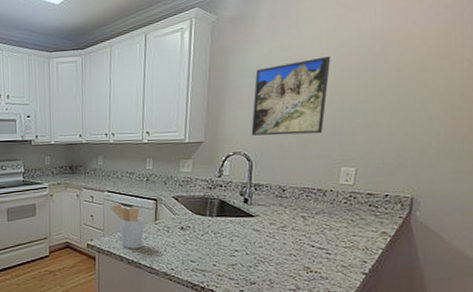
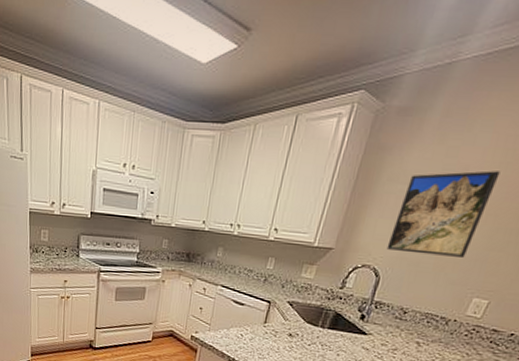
utensil holder: present [109,204,145,249] -> none [220,300,254,348]

